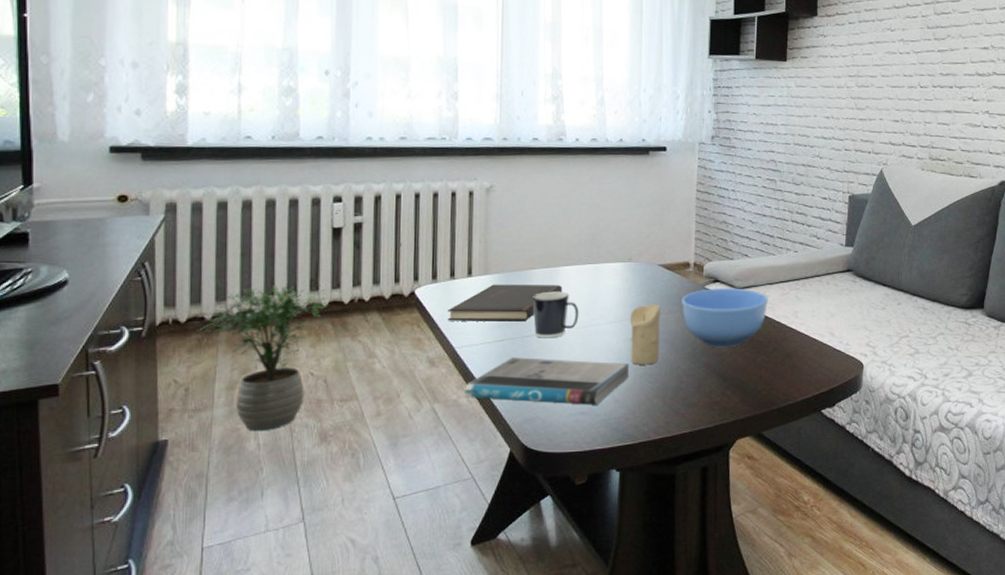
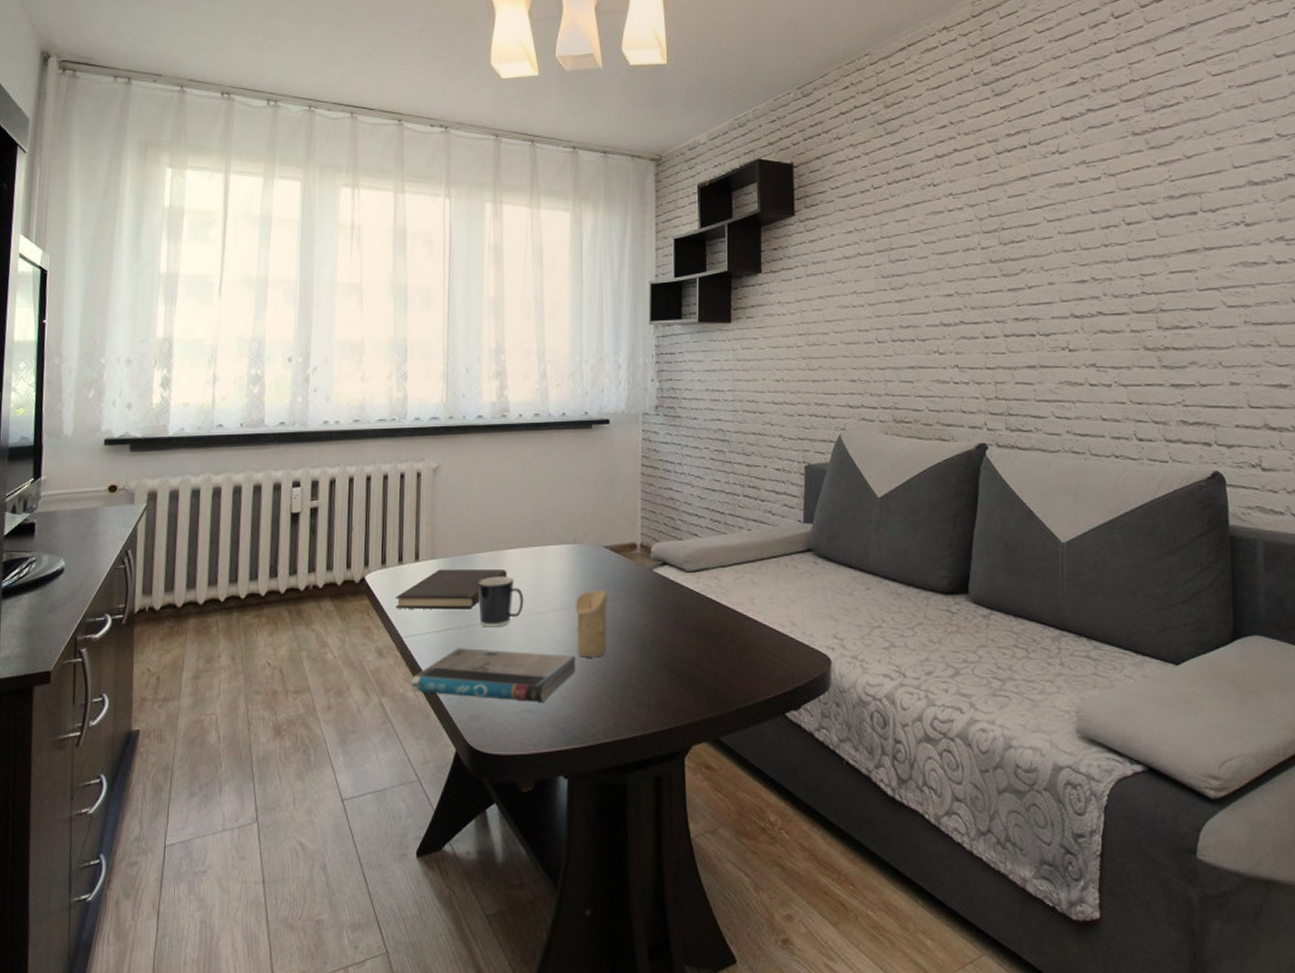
potted plant: present [196,283,329,430] -> none [169,570,286,722]
bowl: present [682,288,768,348] -> none [629,571,721,639]

